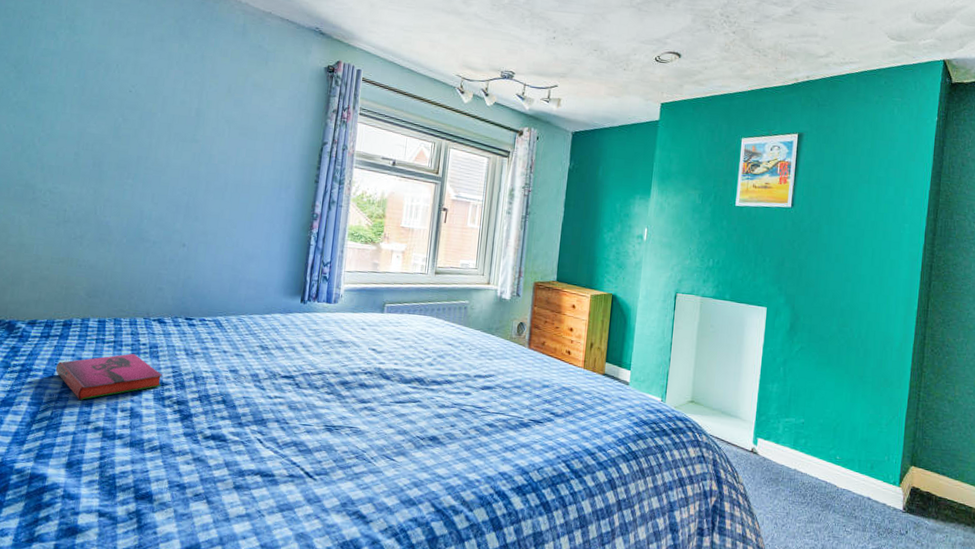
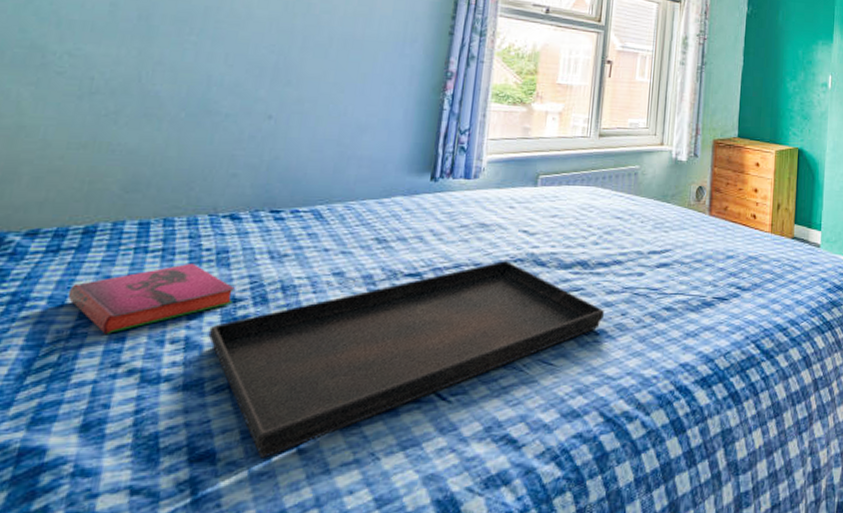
serving tray: none [145,372,437,504] -> present [208,261,604,459]

